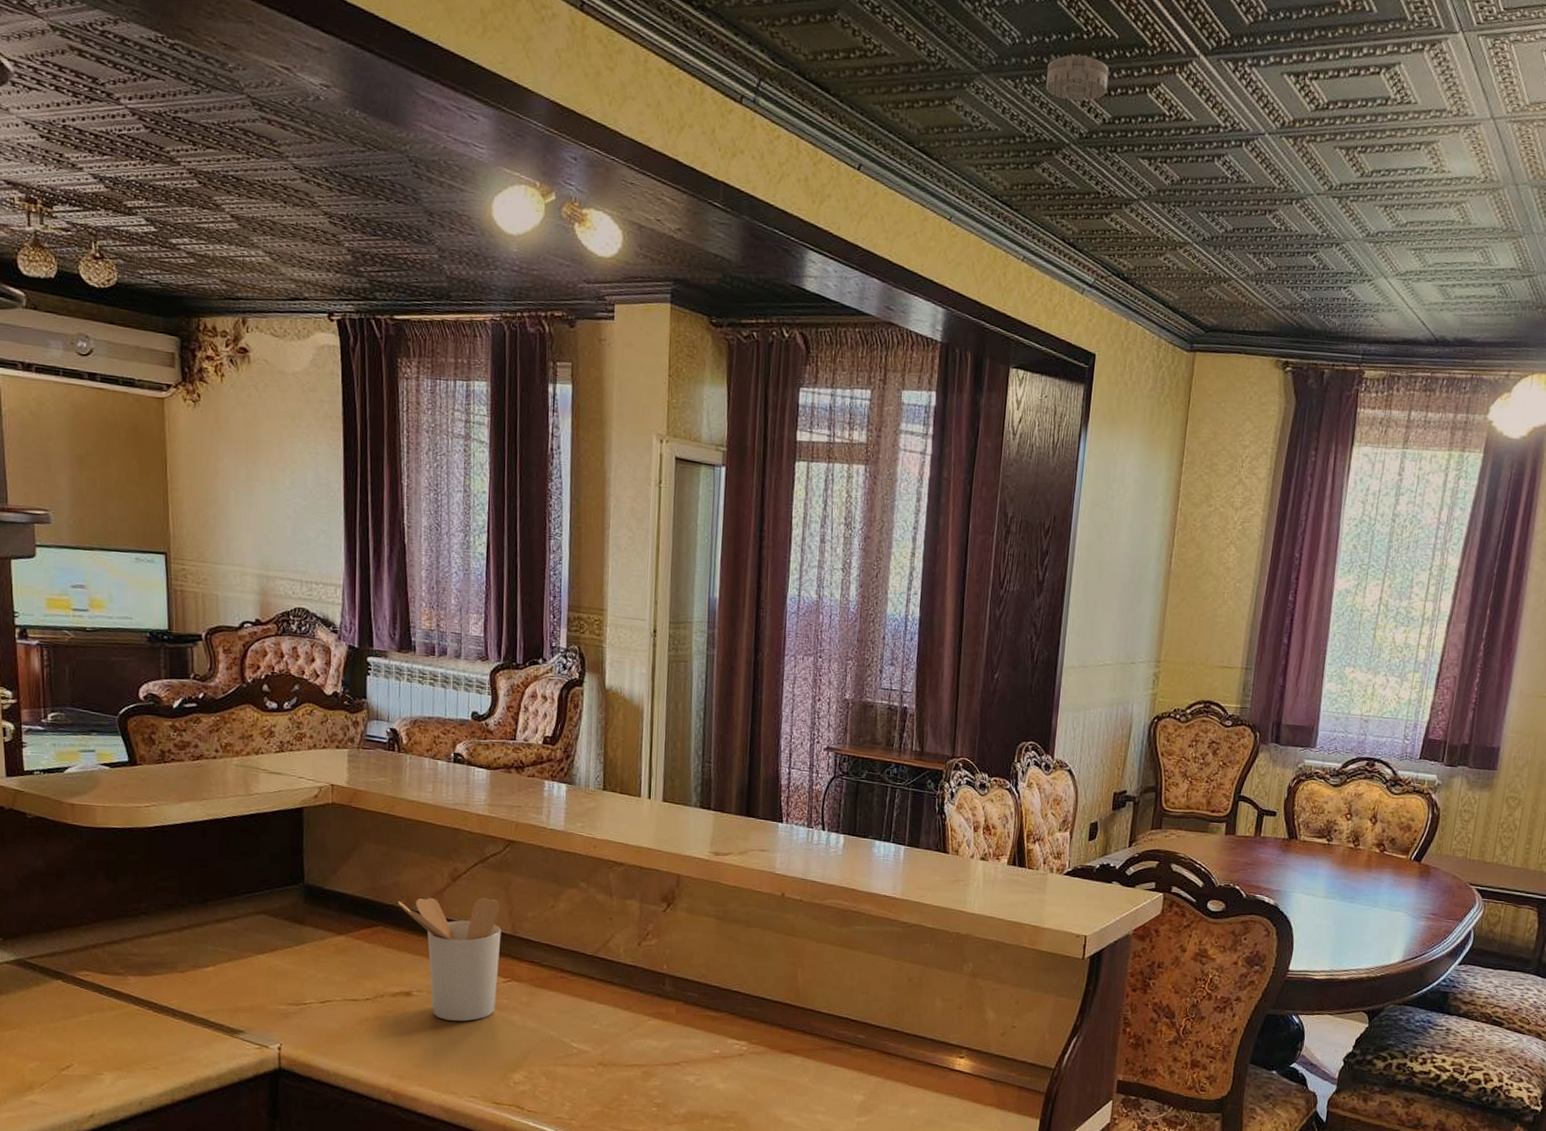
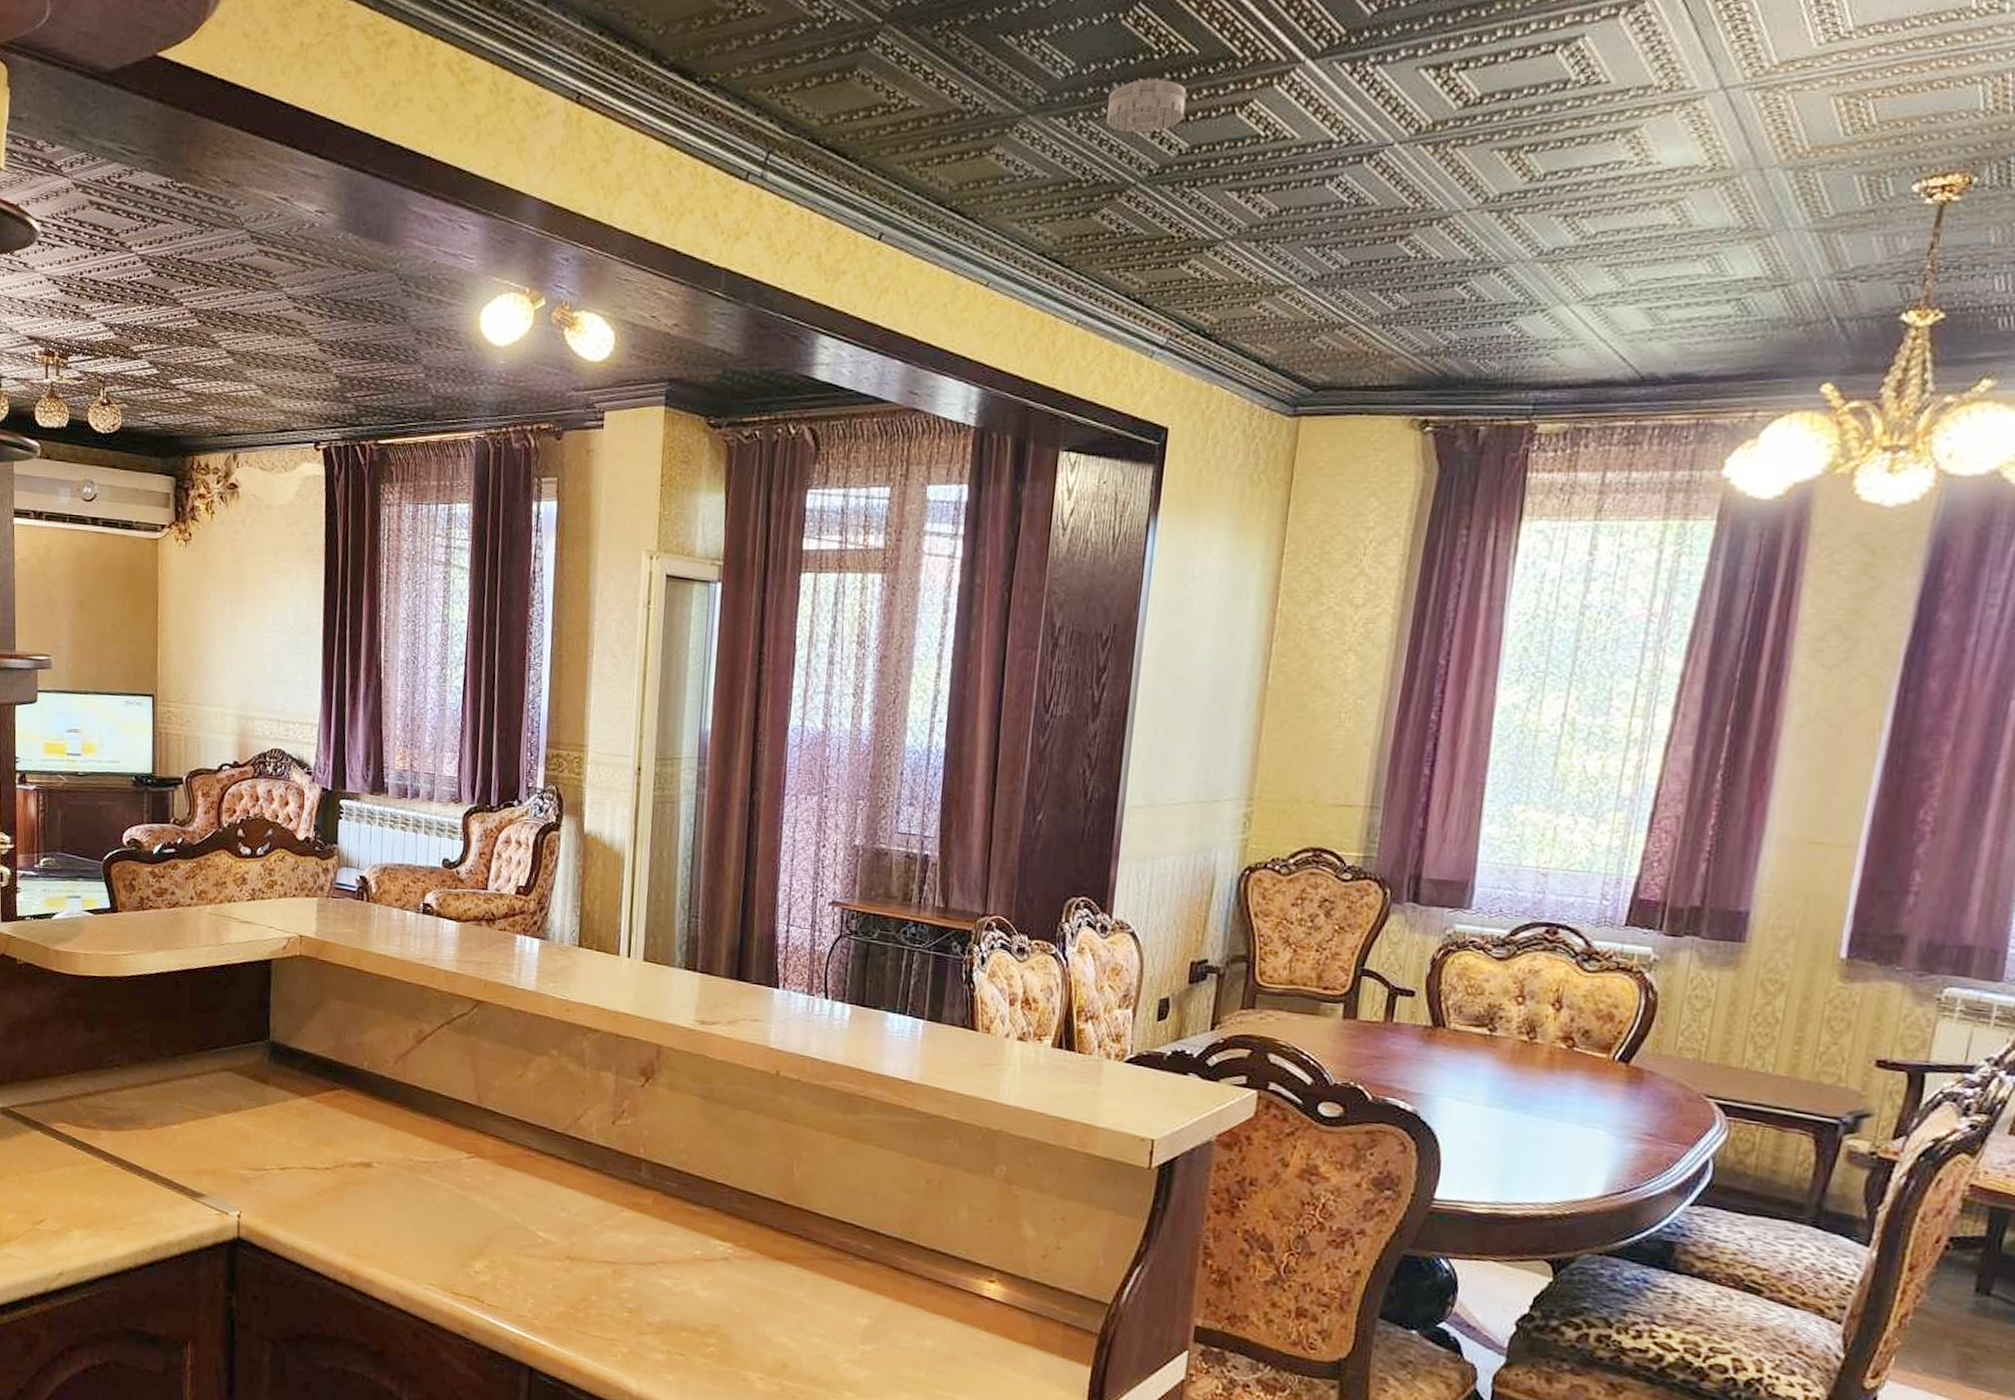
utensil holder: present [397,897,502,1021] -> none [361,1061,466,1199]

